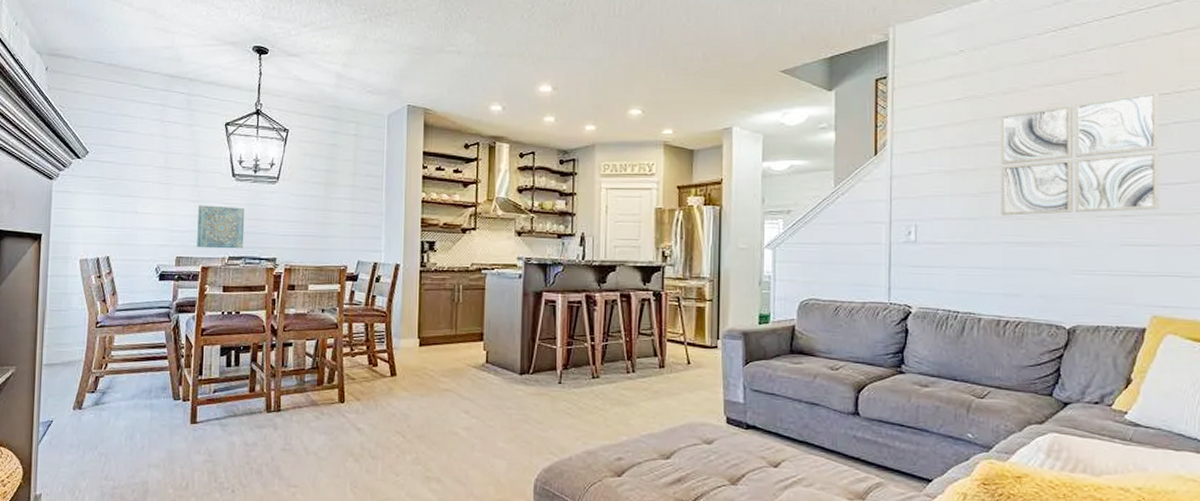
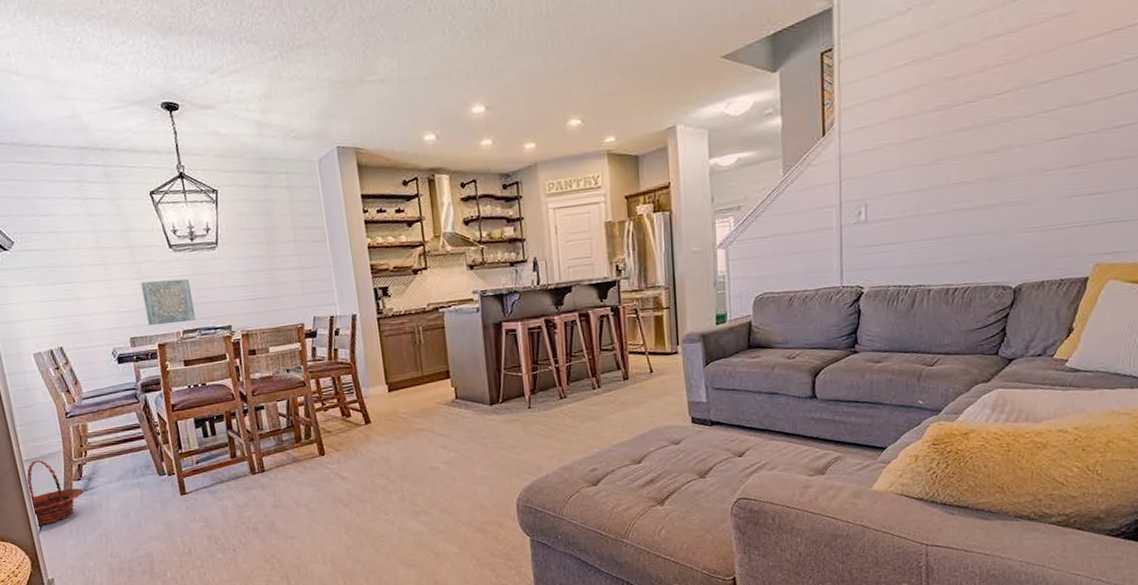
basket: none [39,366,95,436] -> present [26,460,84,526]
wall art: present [1001,92,1160,216] -> none [950,28,1112,183]

